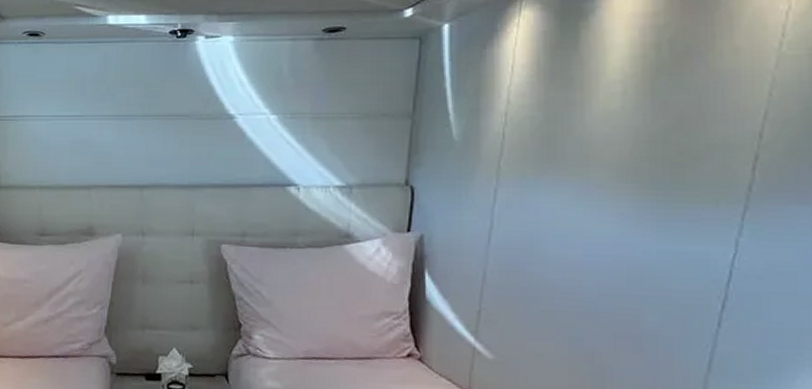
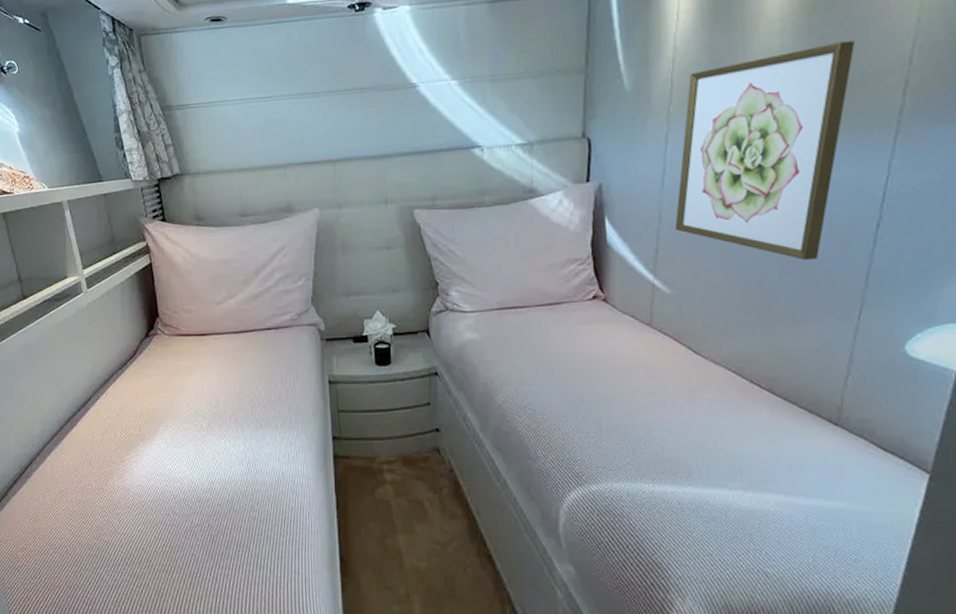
wall art: none [500,109,701,337] -> present [675,41,855,260]

